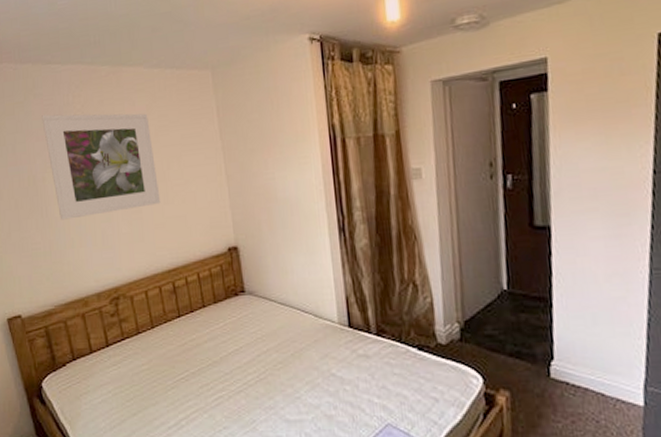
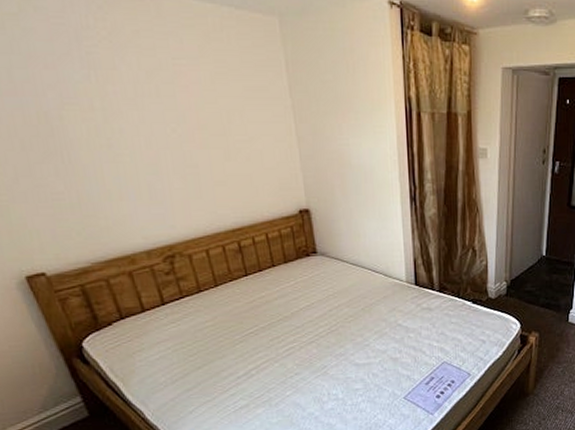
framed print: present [42,113,161,220] -> none [49,36,221,169]

